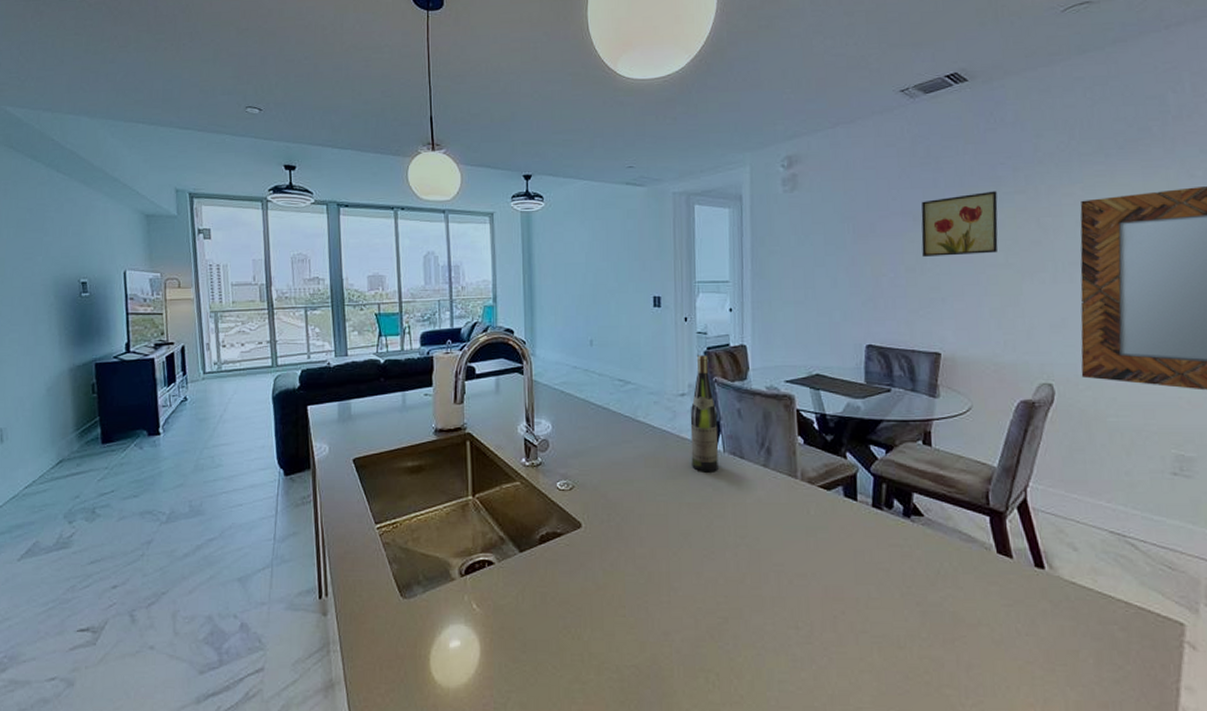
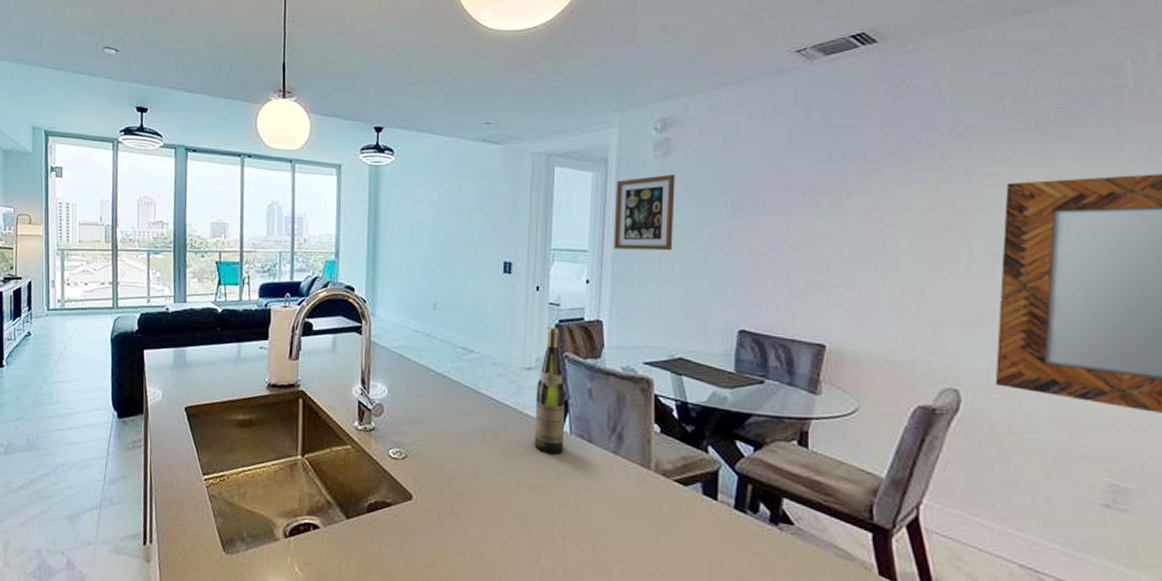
wall art: none [751,206,805,278] -> present [614,174,675,251]
wall art: present [921,191,998,257] -> none [810,167,905,238]

